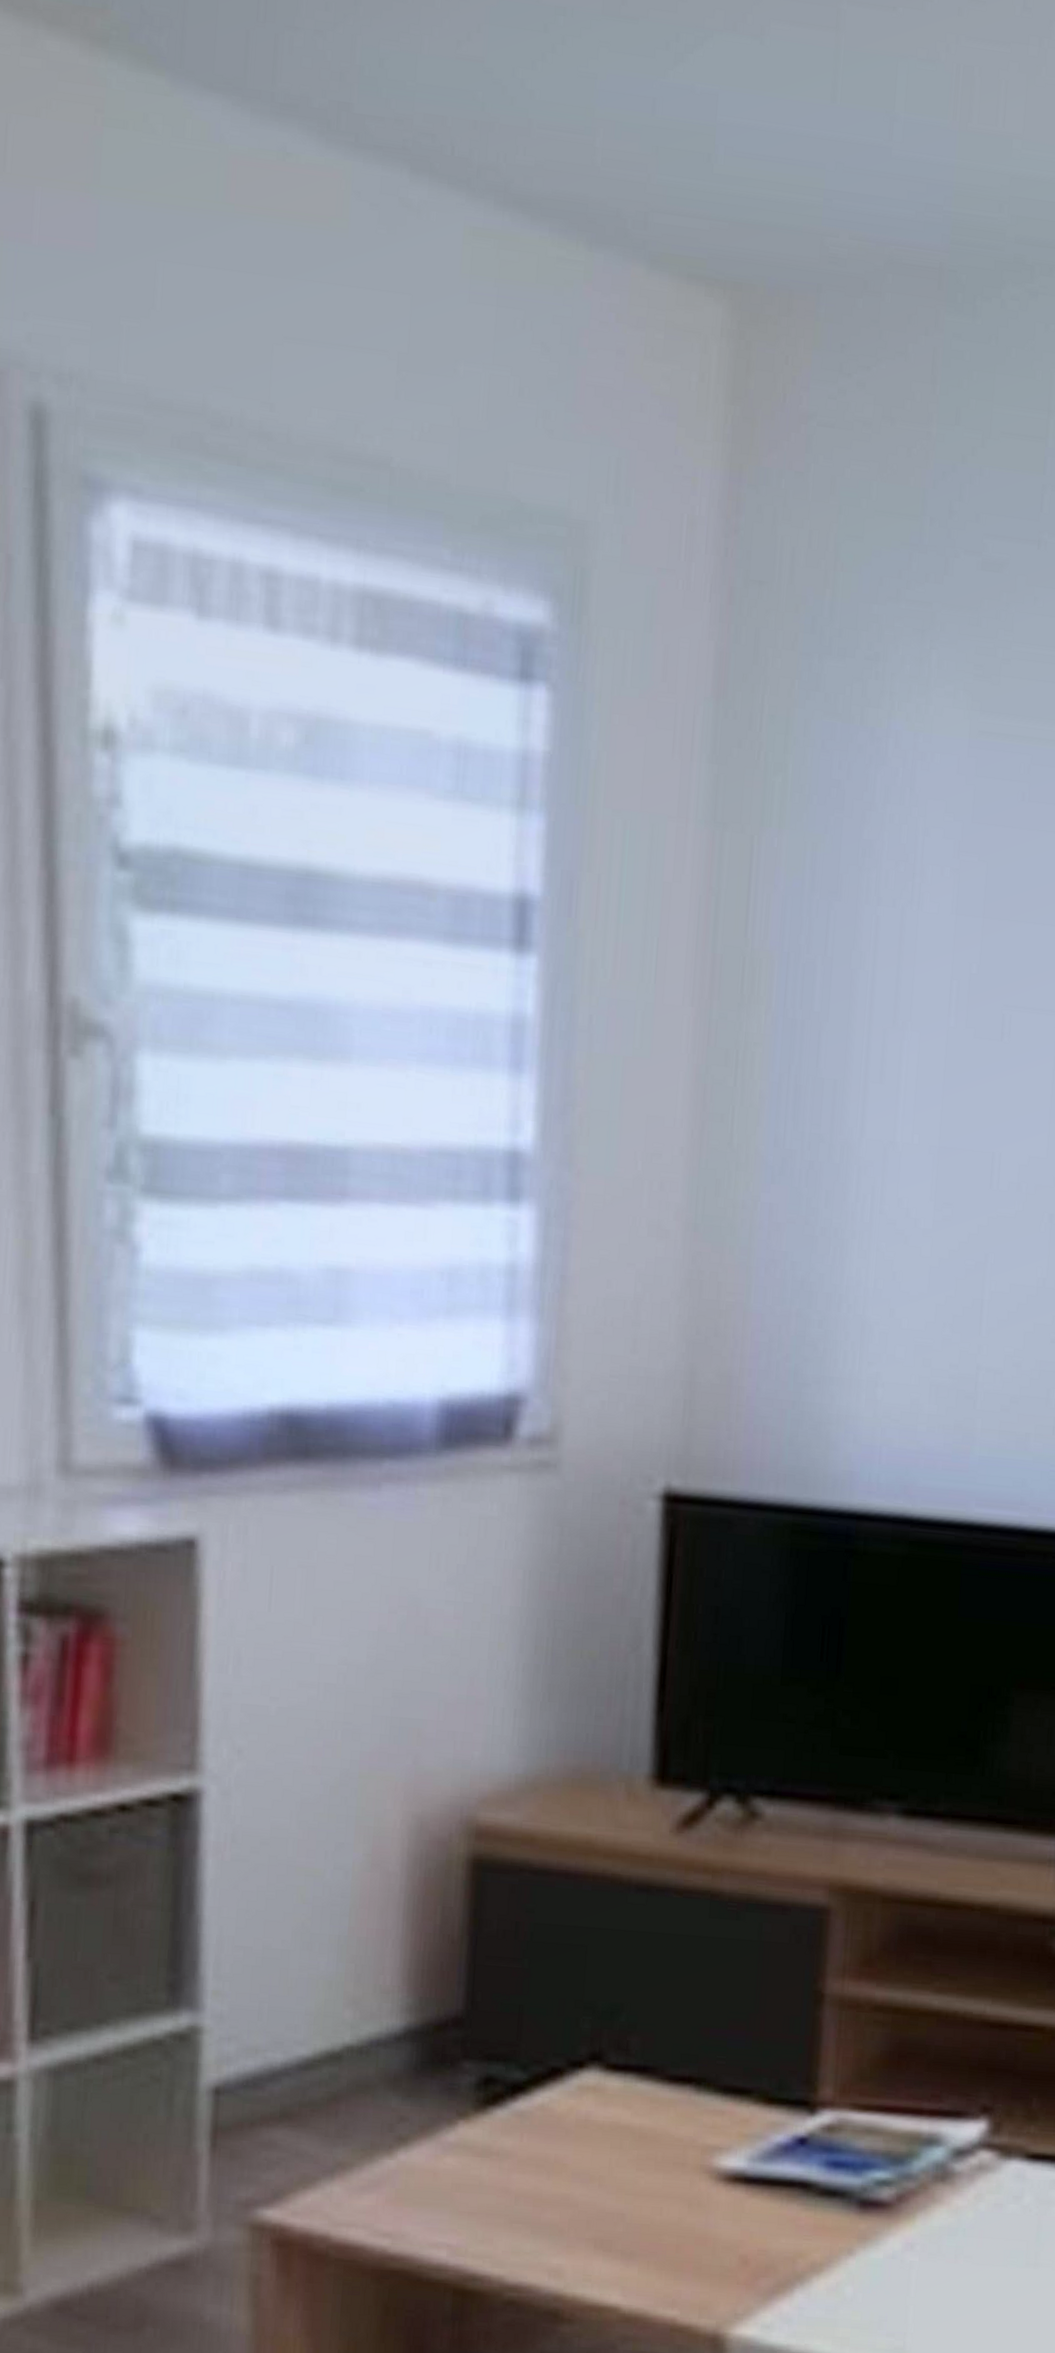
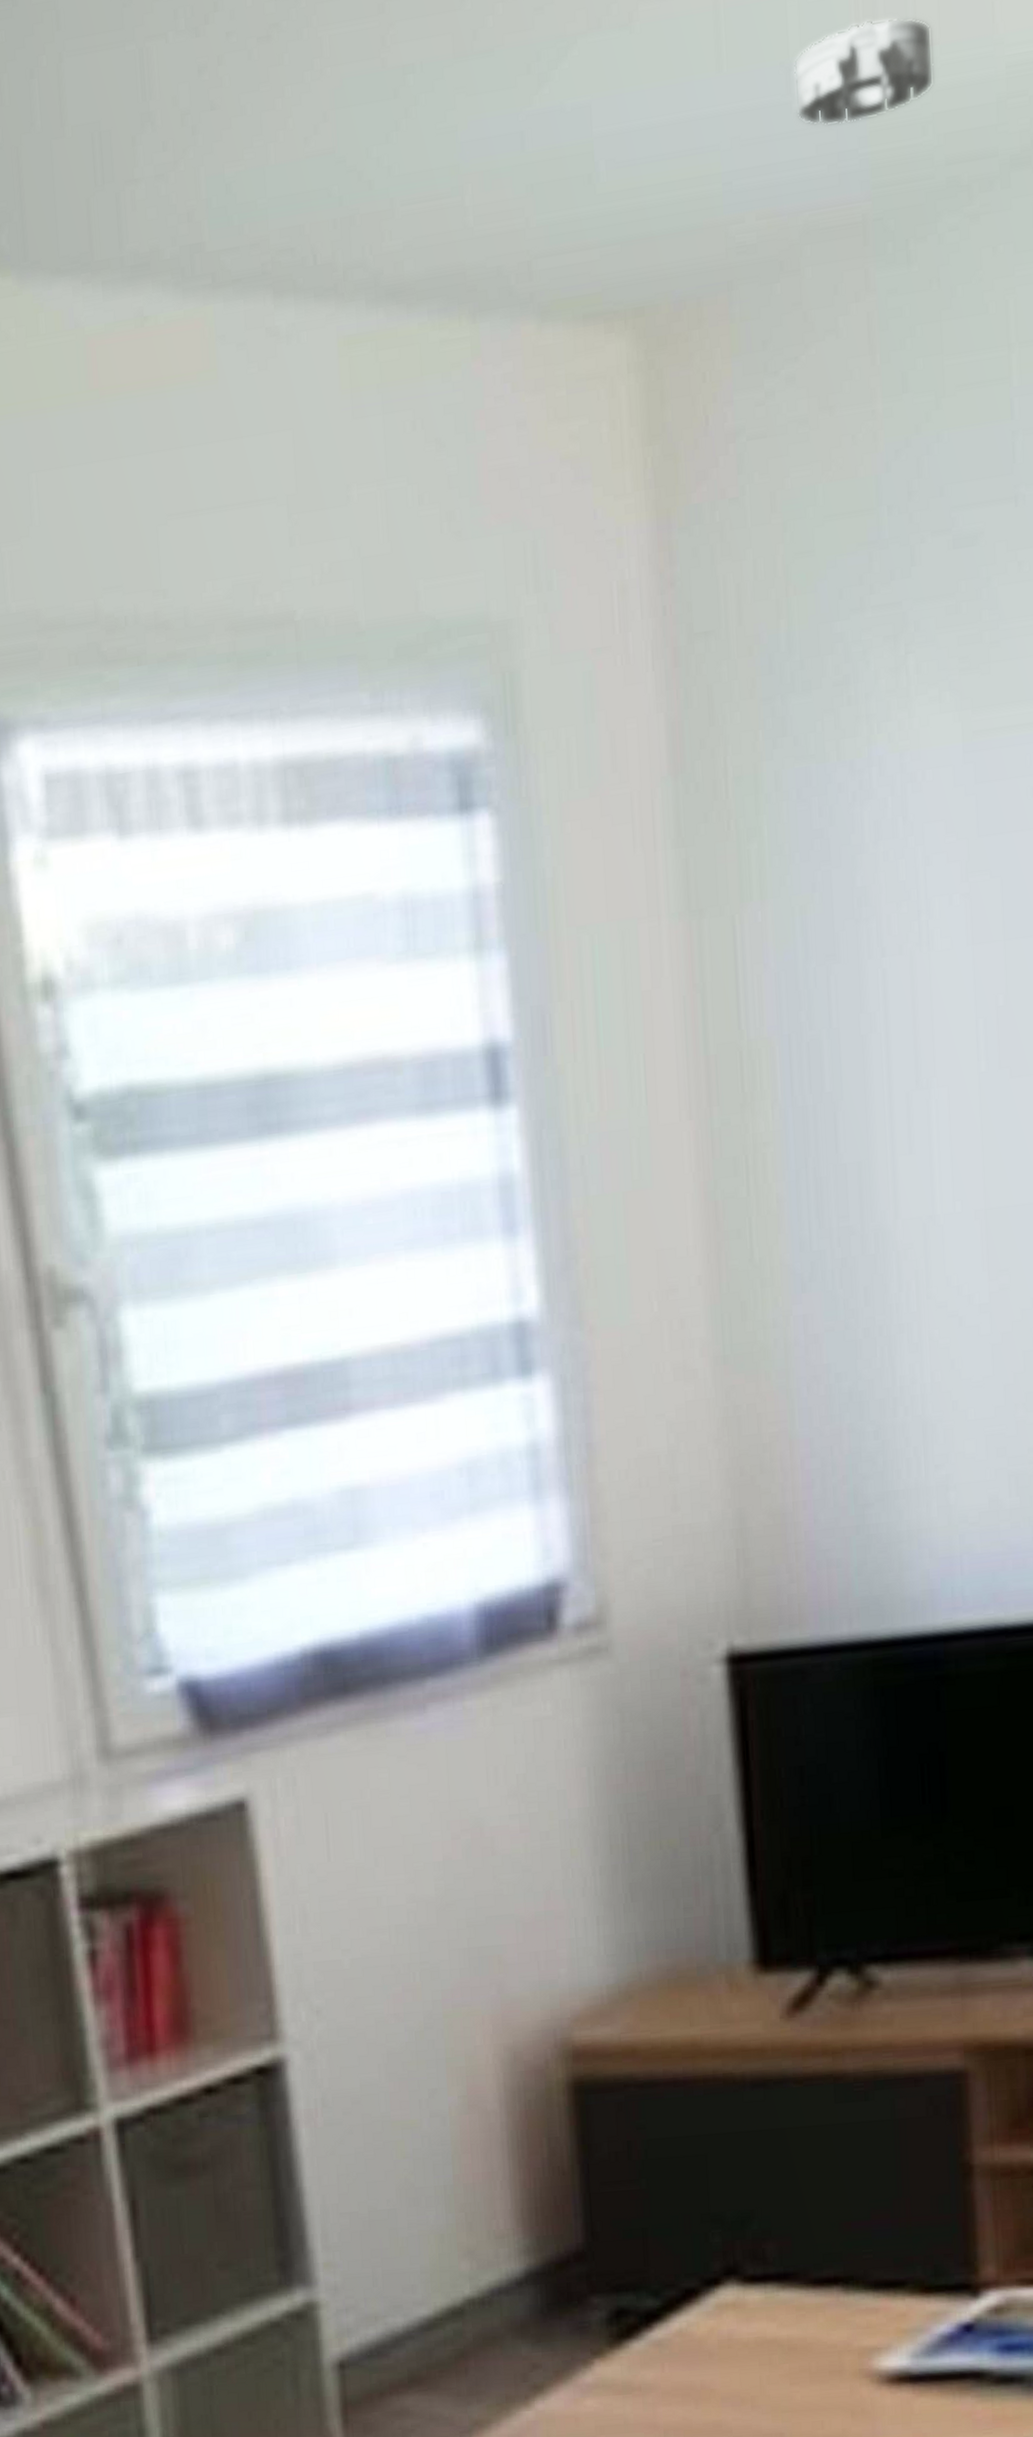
smoke detector: none [895,99,1018,184] -> present [794,17,934,126]

